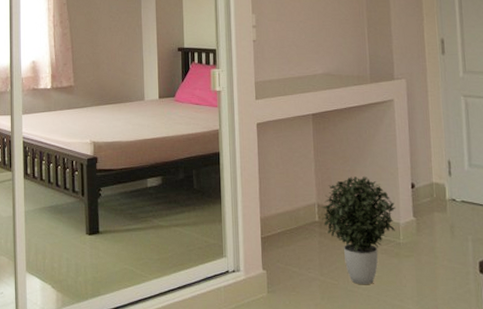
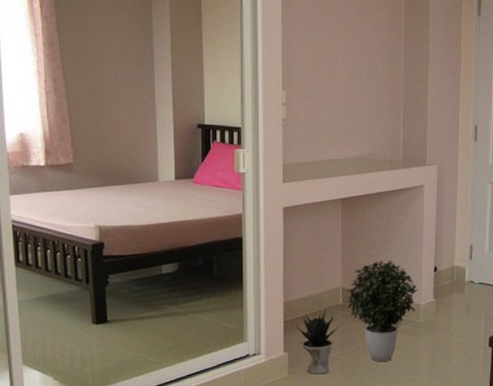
potted plant: none [274,223,317,295] -> present [296,307,340,375]

